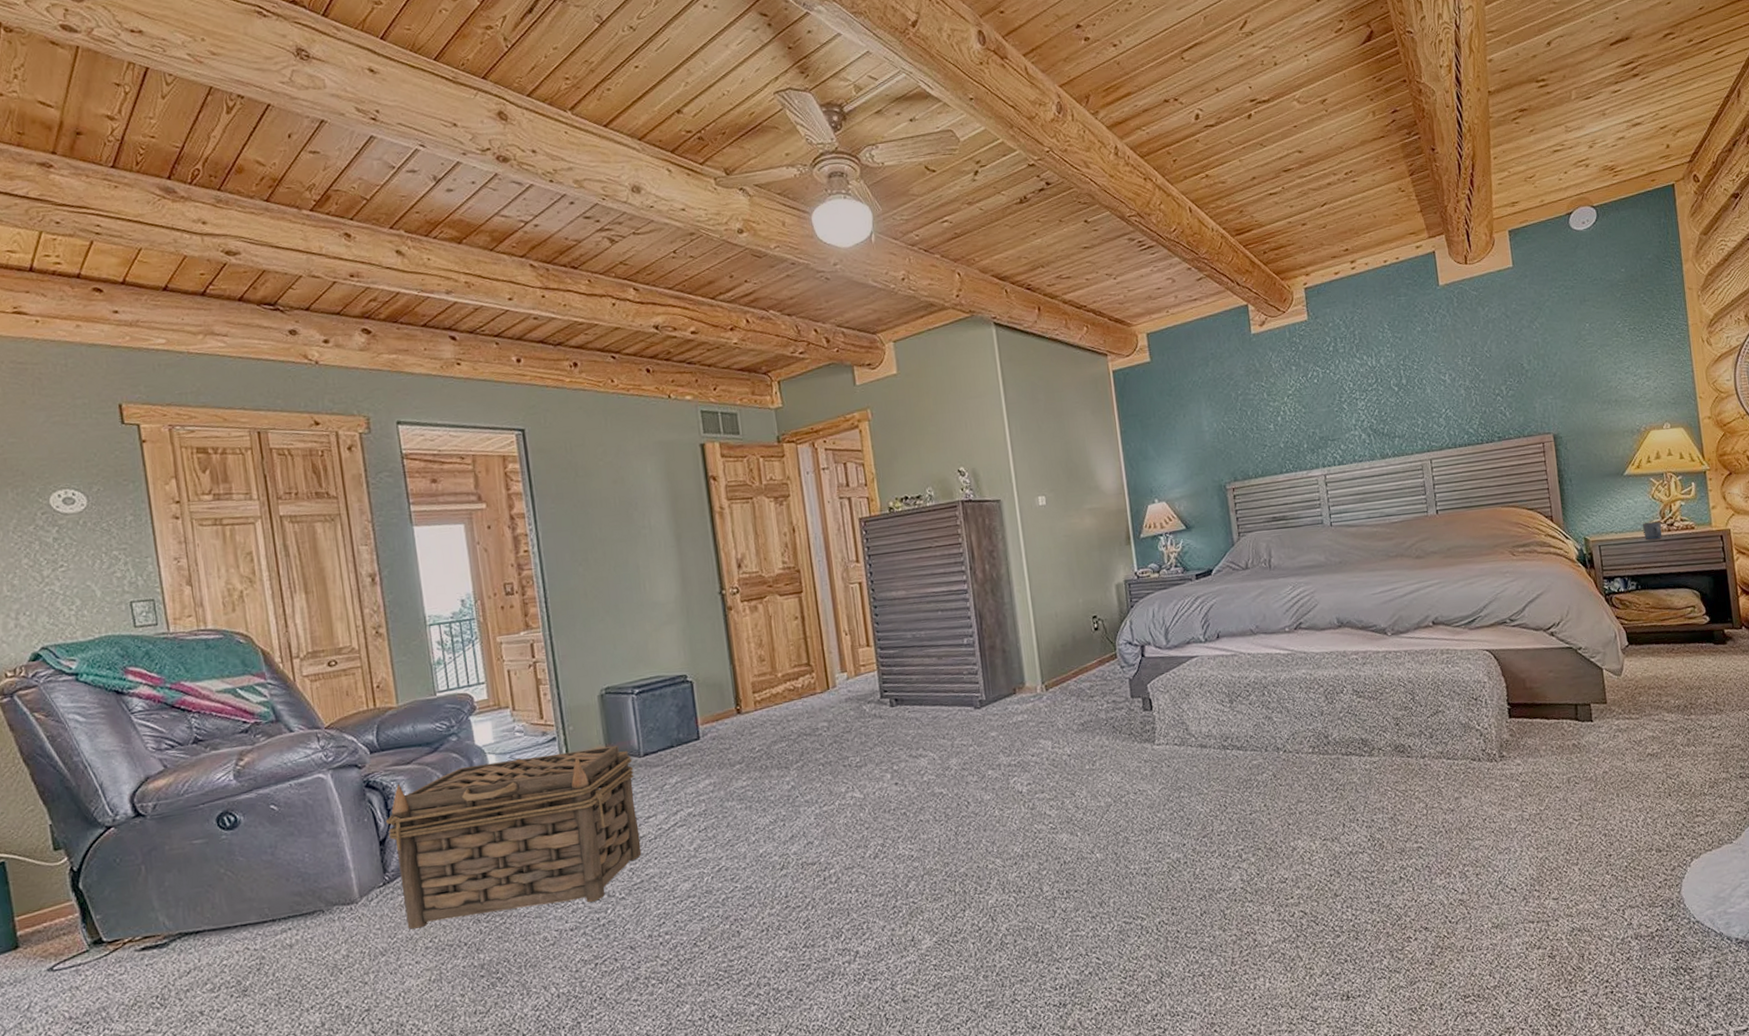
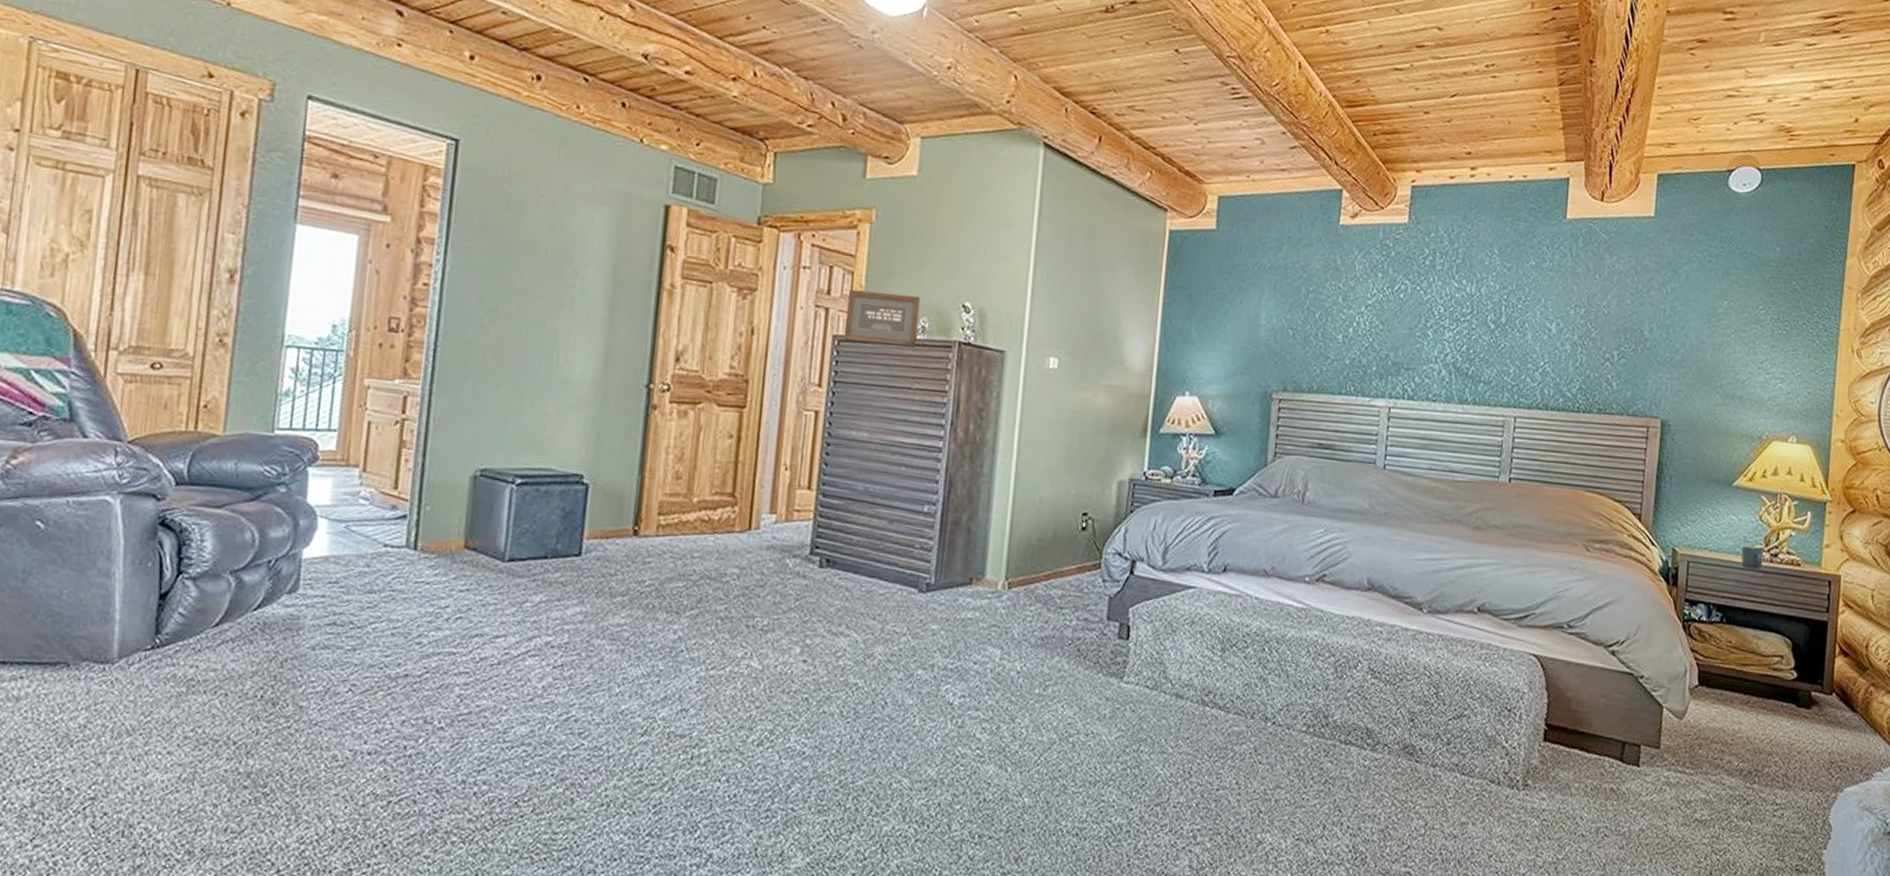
basket: present [385,746,642,929] -> none [168,526,494,725]
picture frame: none [863,471,927,521] -> present [843,289,921,348]

